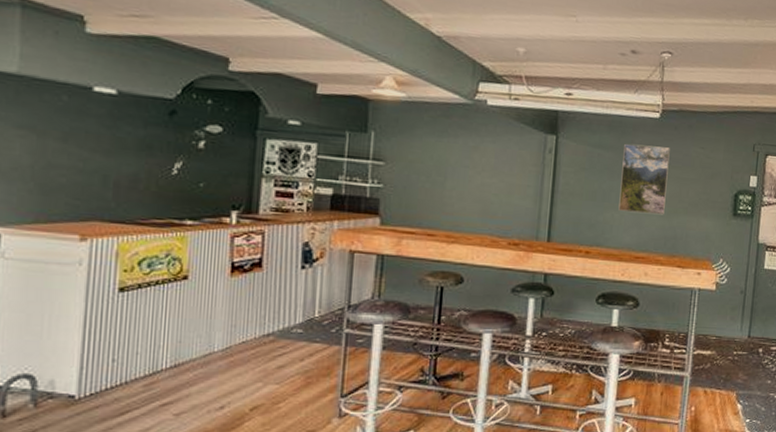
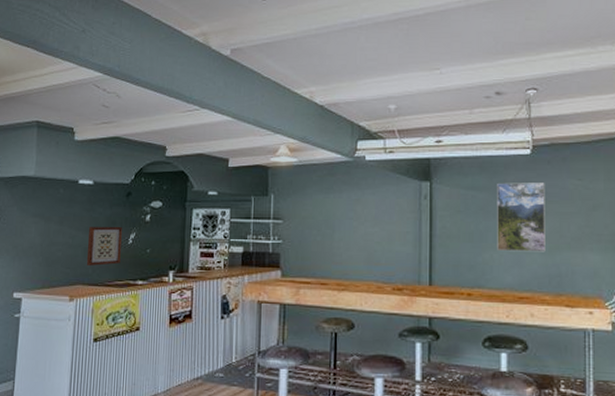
wall art: none [106,149,162,199] -> present [86,226,122,266]

